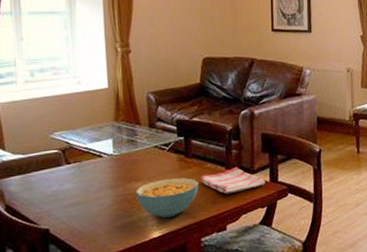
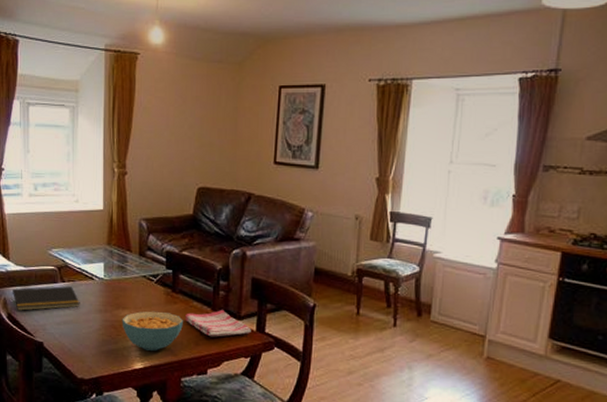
notepad: none [9,167,89,201] -> present [11,286,80,311]

